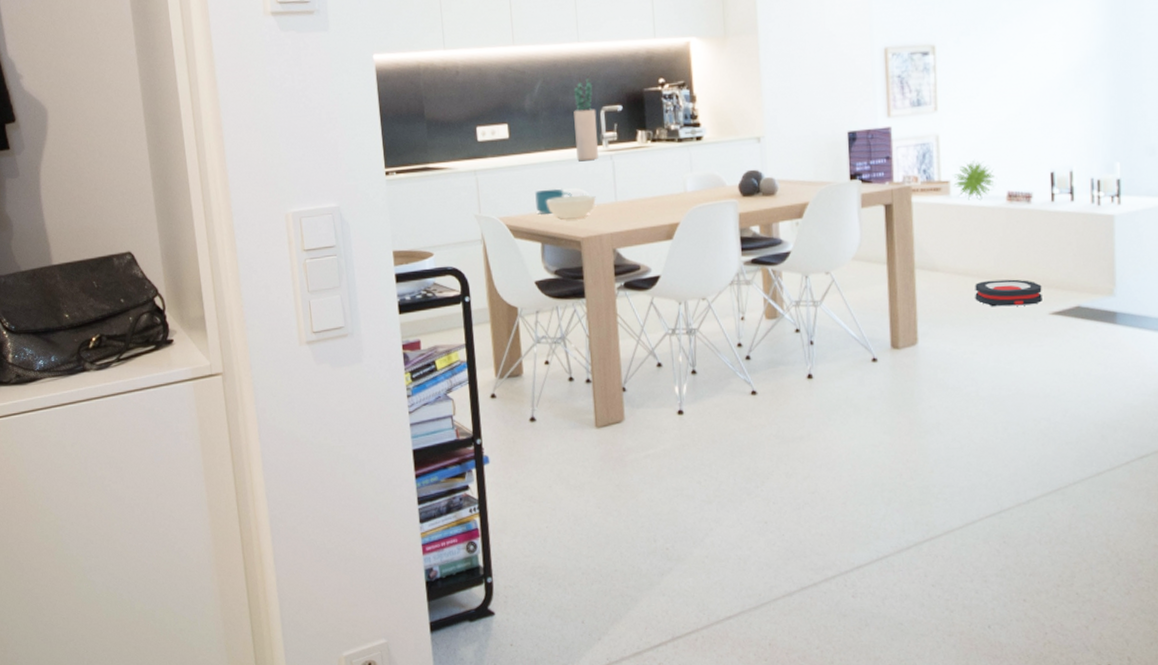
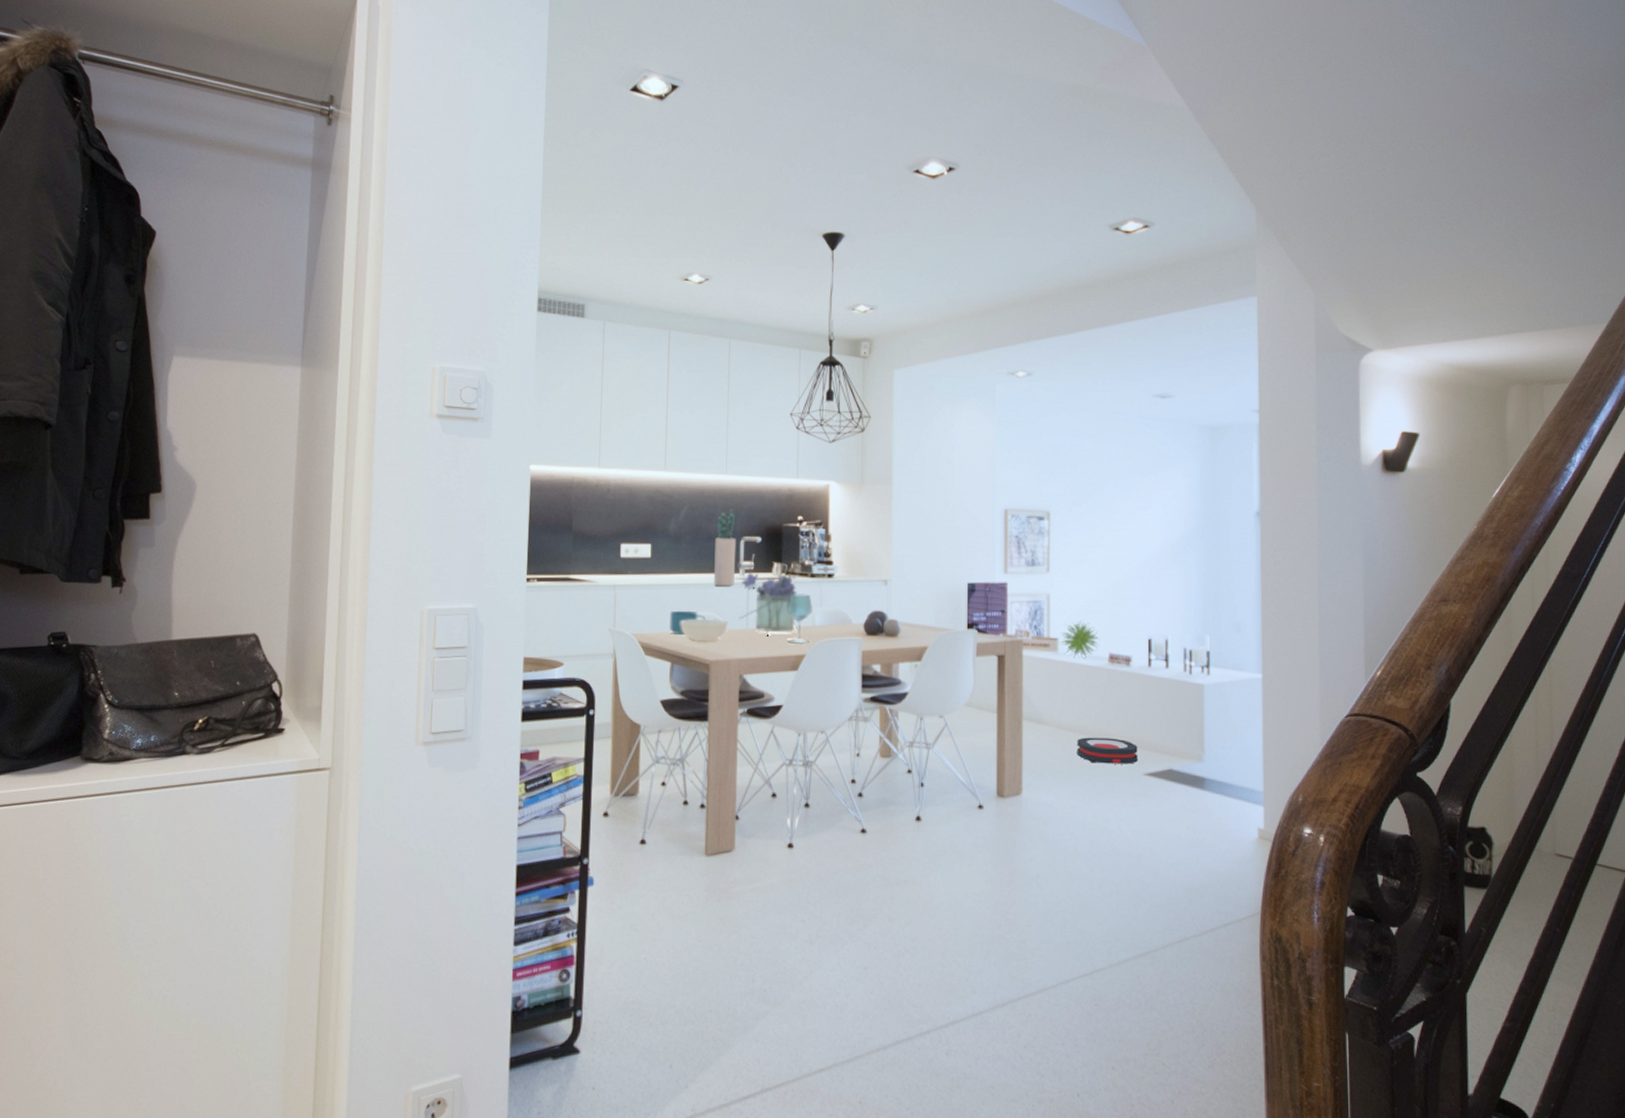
flower bouquet: none [606,140,667,208] -> present [738,572,797,637]
wine glass: none [654,160,684,213] -> present [785,594,813,644]

